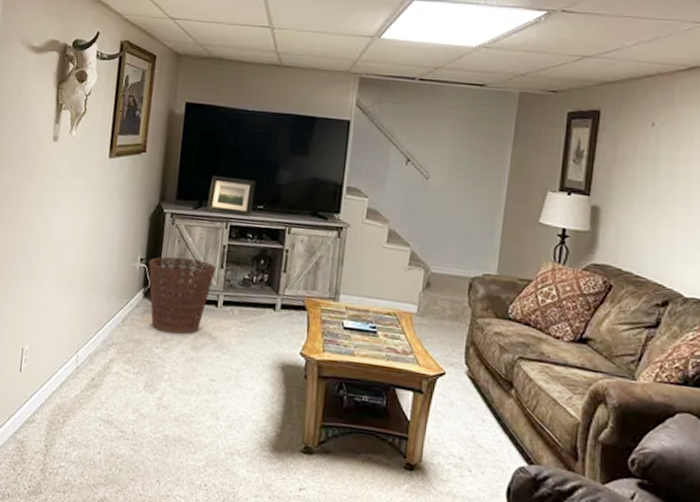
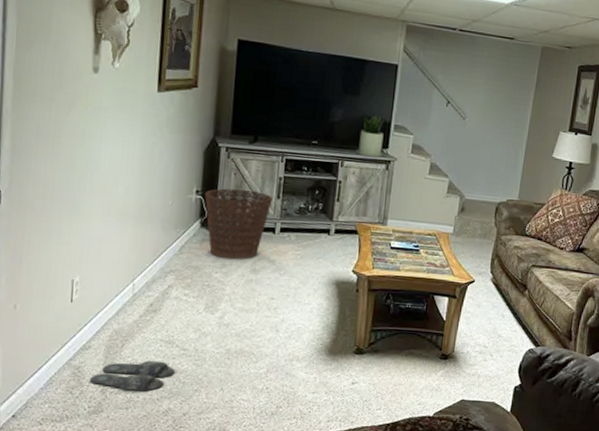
slippers: none [31,440,112,476] -> present [90,360,174,392]
picture frame: present [207,174,256,217] -> none [262,111,310,151]
planter: none [304,175,335,224] -> present [355,114,384,158]

